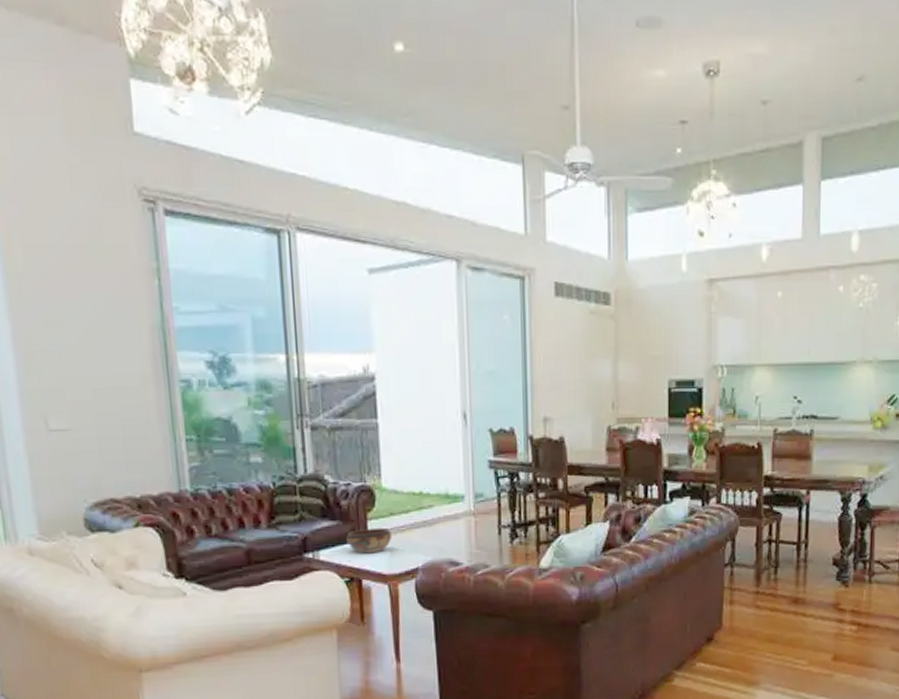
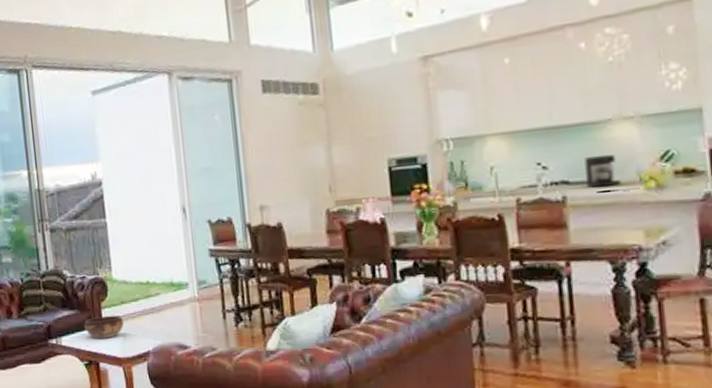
coffee maker: none [830,393,857,423] -> present [584,154,622,188]

